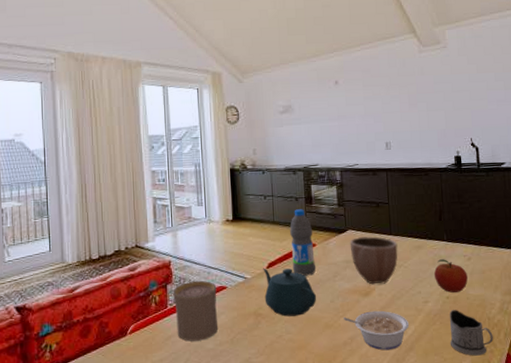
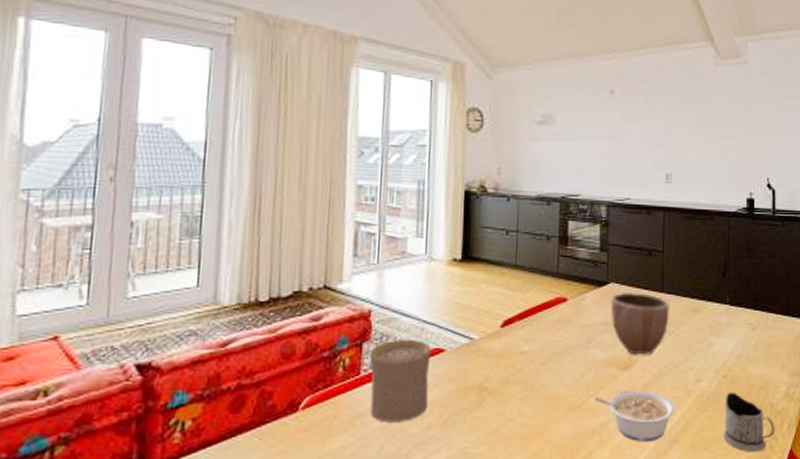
teapot: present [263,268,317,317] -> none [494,326,563,393]
water bottle: present [290,209,317,276] -> none [534,251,566,340]
fruit: present [434,259,468,293] -> none [710,327,750,370]

